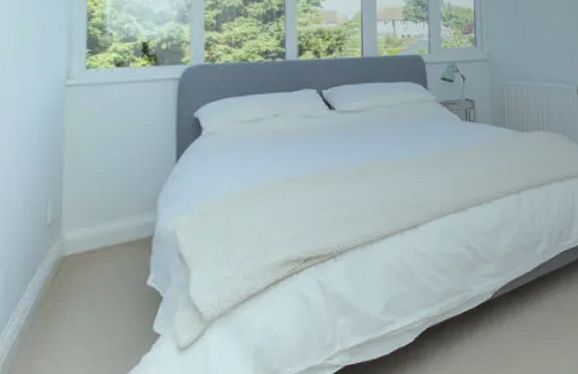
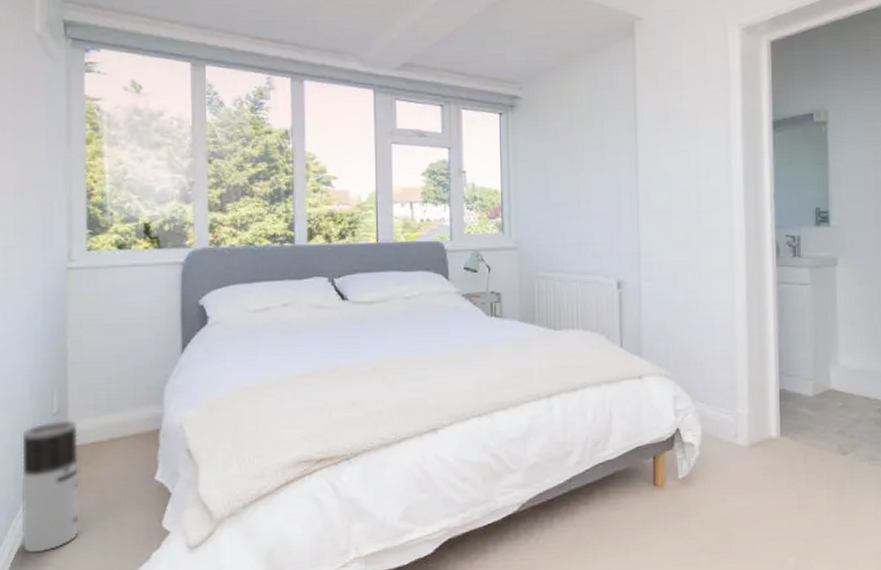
air purifier: none [11,231,72,363] -> present [22,420,80,553]

